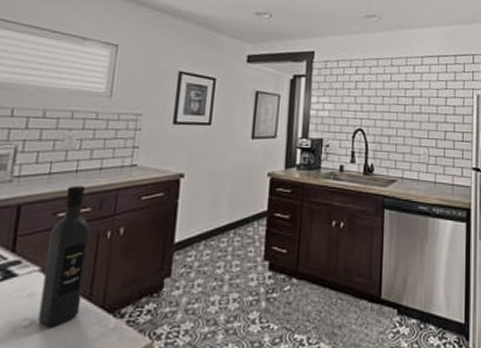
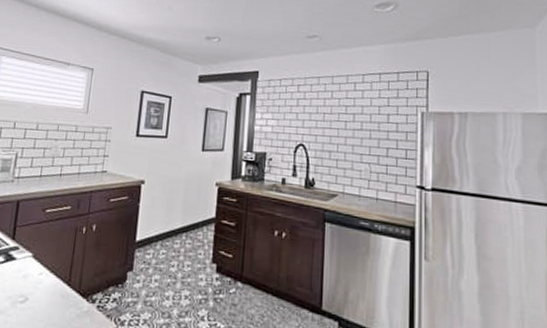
wine bottle: present [38,185,90,326] -> none [30,187,70,304]

